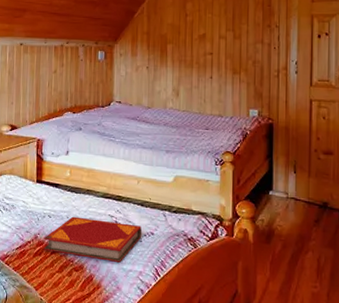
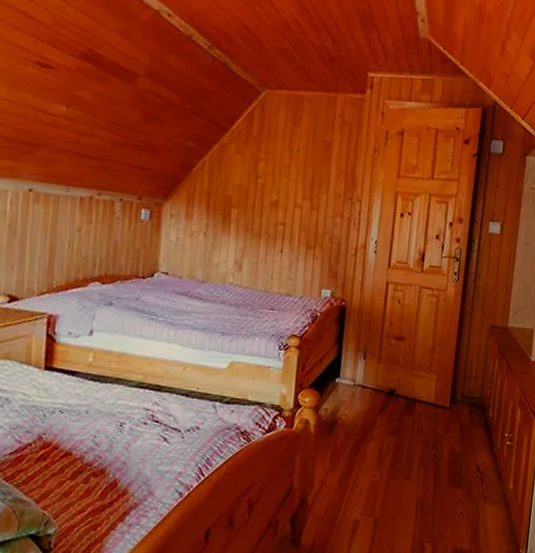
hardback book: present [43,216,141,263] -> none [49,411,185,463]

